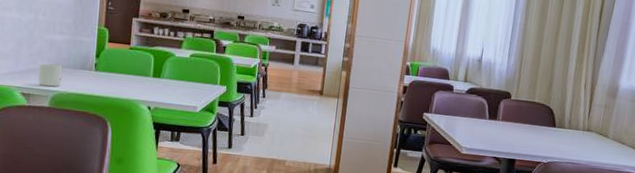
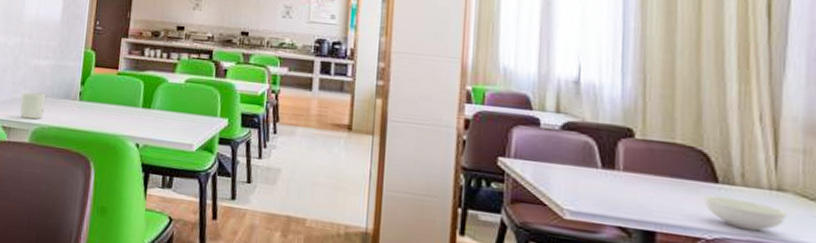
bowl: none [546,135,591,157] -> present [704,195,788,232]

